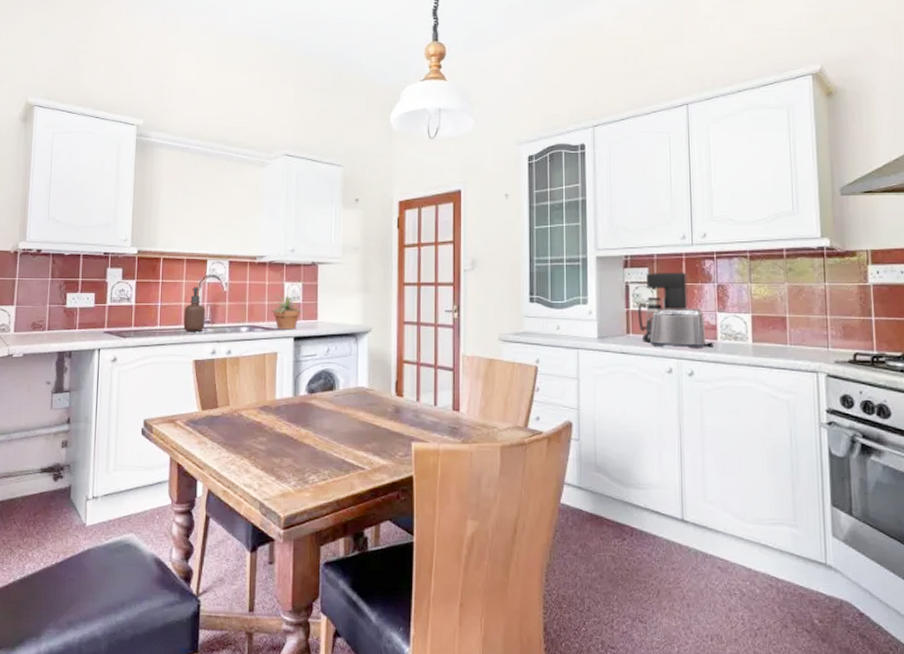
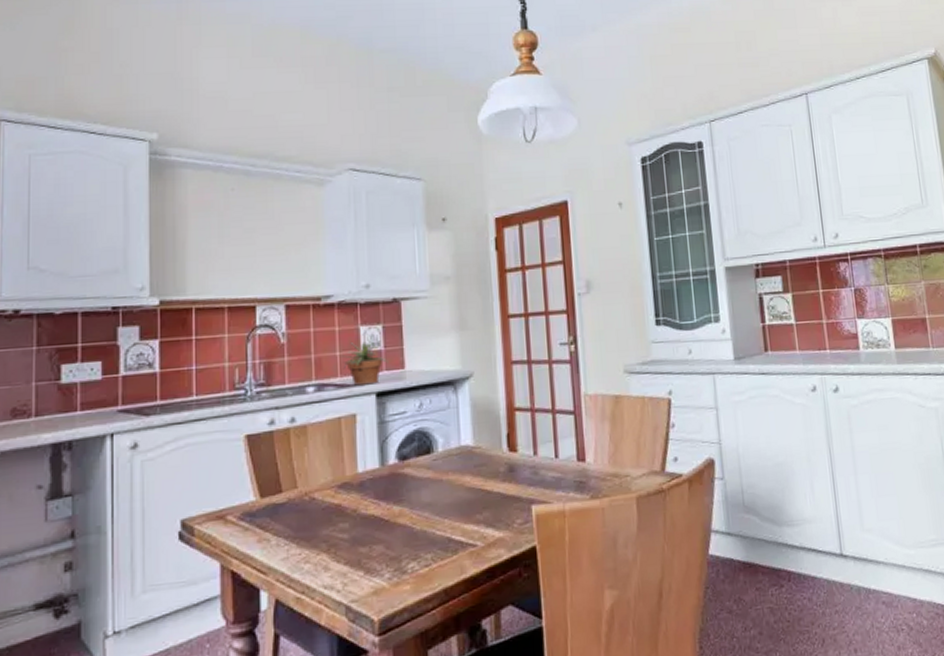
soap dispenser: present [183,287,206,331] -> none [228,341,258,399]
coffee maker: present [638,272,688,342] -> none [774,277,827,359]
toaster: present [647,308,715,350] -> none [785,316,858,363]

